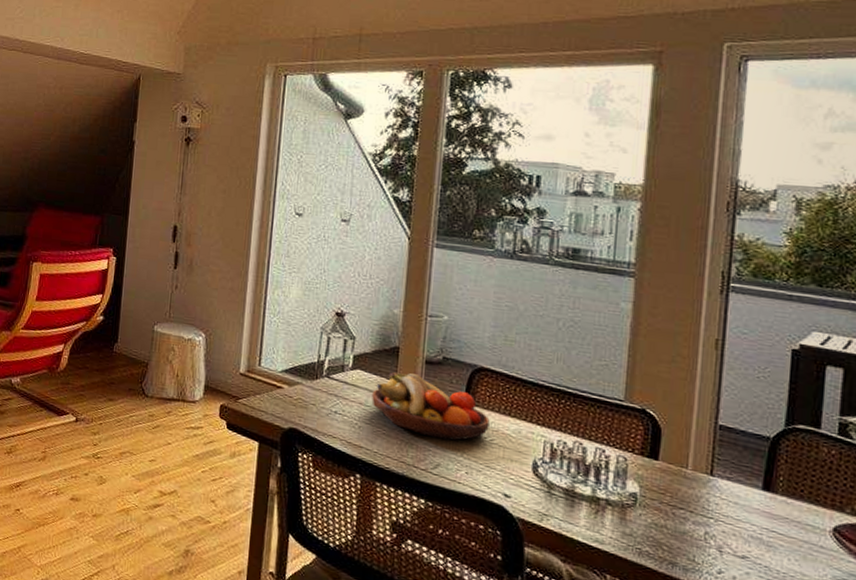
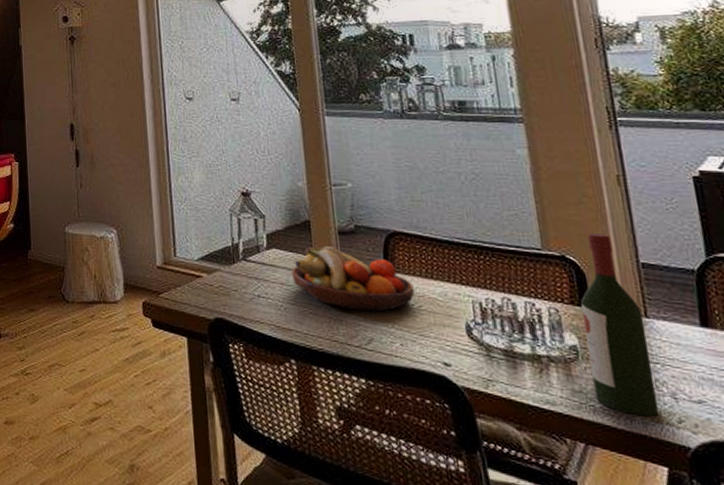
wine bottle: none [644,391,709,565] -> present [581,233,659,417]

